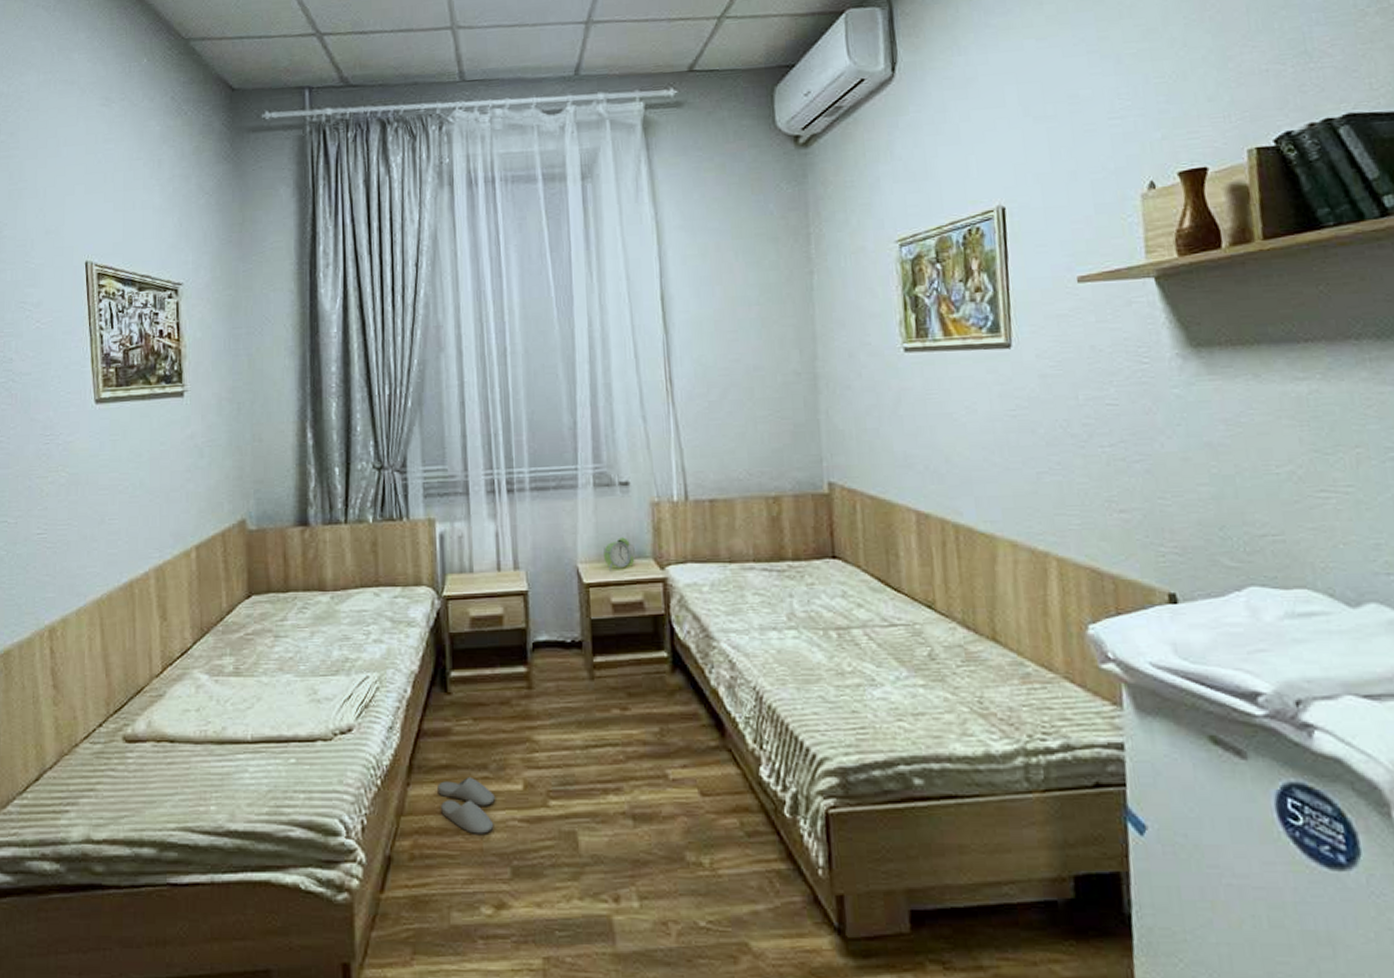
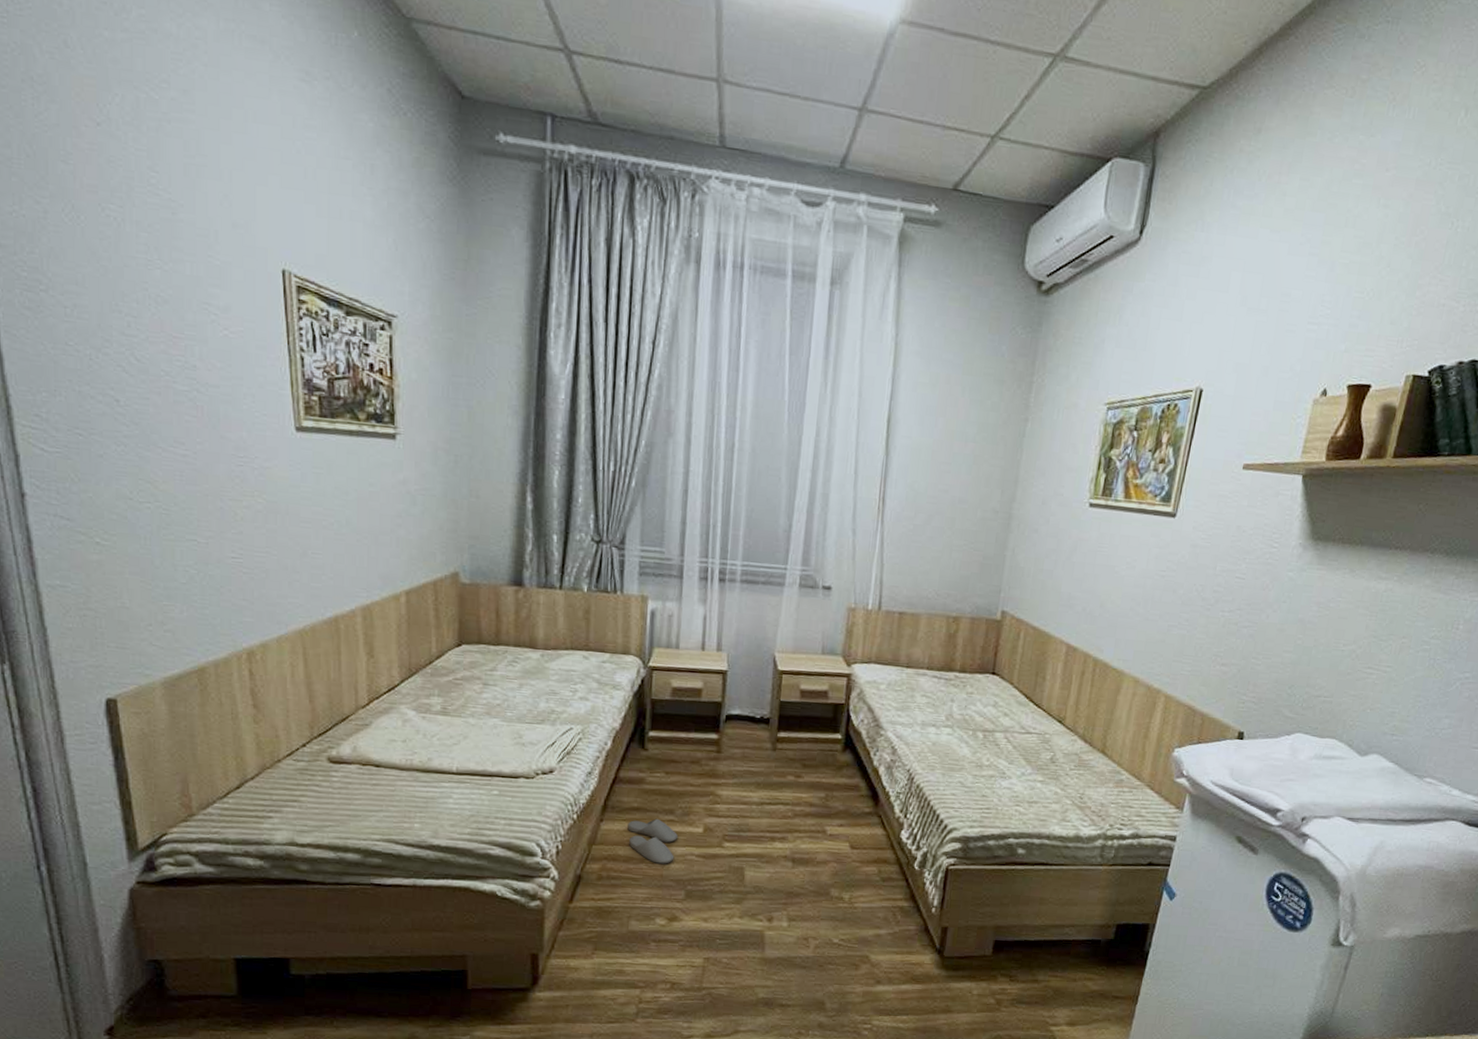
alarm clock: present [602,537,635,572] -> none [798,634,827,663]

